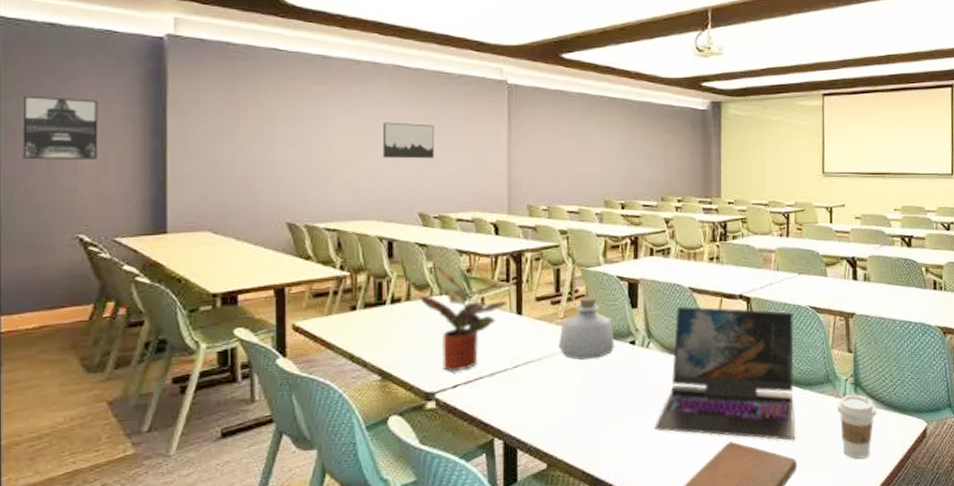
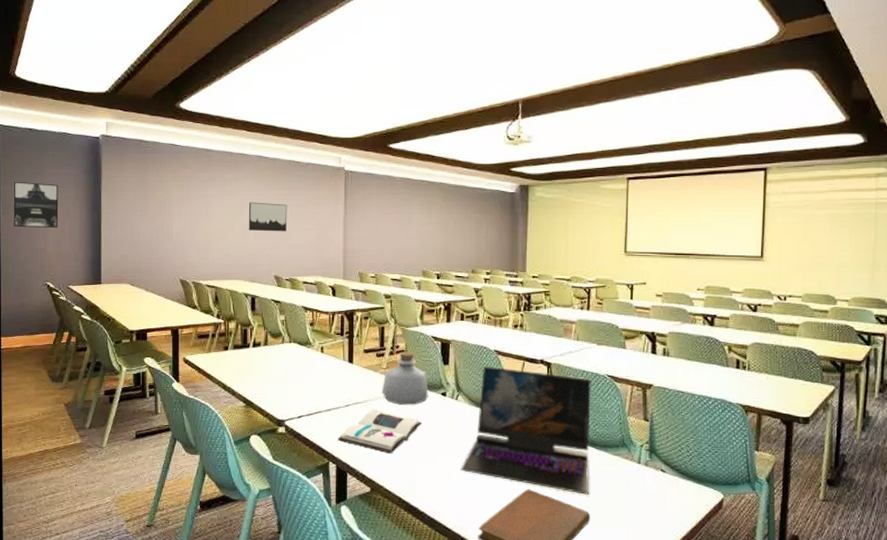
potted plant: present [419,265,509,372] -> none [274,318,343,405]
book: none [504,367,608,420] -> present [337,408,422,454]
coffee cup: present [837,394,878,459] -> none [632,460,673,520]

